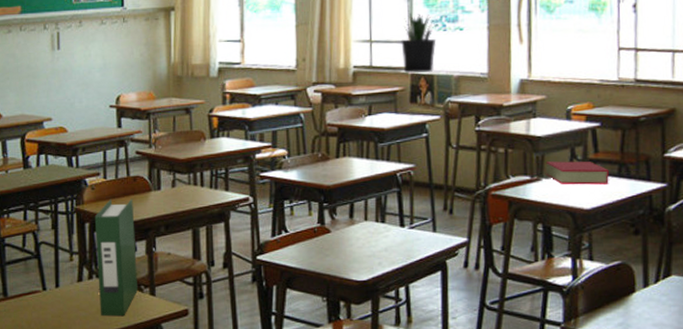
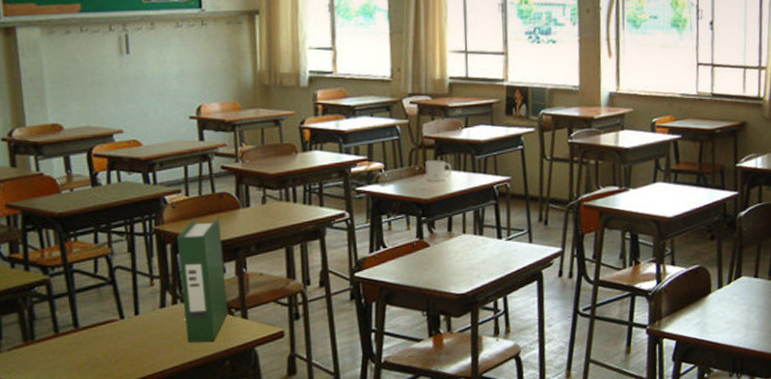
mug: none [328,146,355,170] -> present [425,159,452,183]
planter: present [401,10,437,74] -> none [496,21,531,86]
book: present [545,161,610,185] -> none [633,171,690,194]

